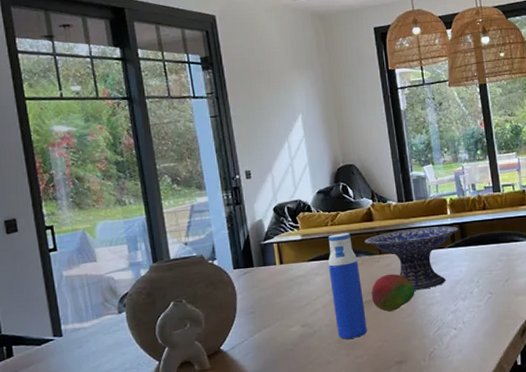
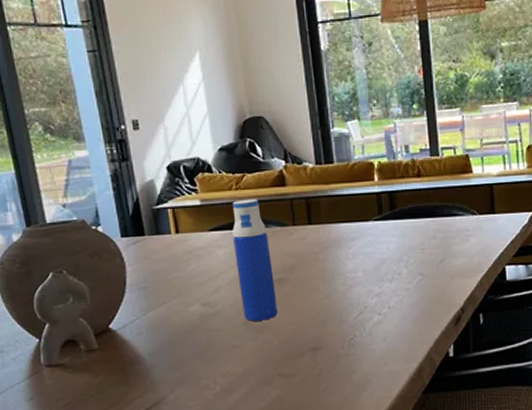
decorative bowl: present [365,226,459,291] -> none [275,194,388,269]
fruit: present [371,273,415,312] -> none [282,248,334,292]

